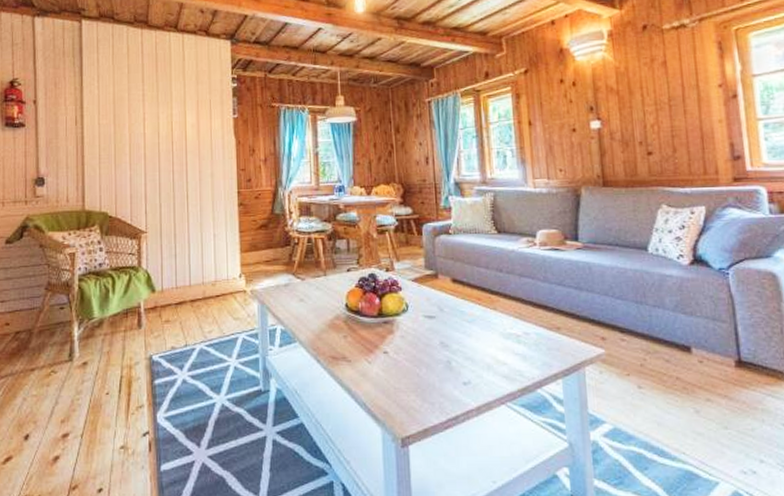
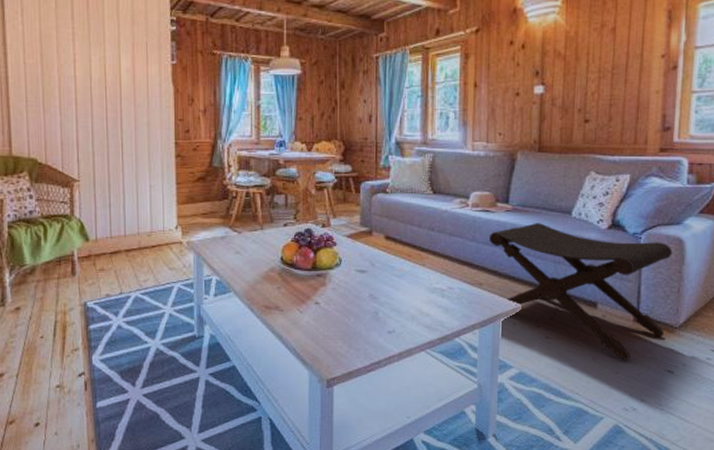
footstool: none [562,260,774,413] -> present [489,223,673,360]

